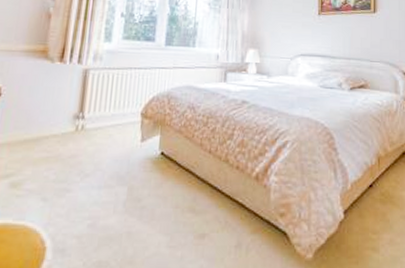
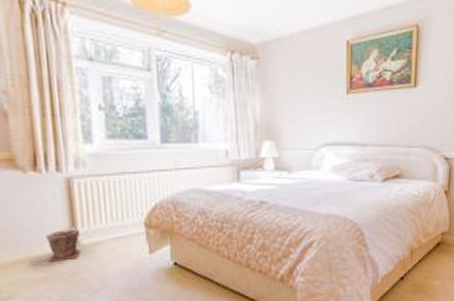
plant pot: none [54,114,86,143] -> present [45,229,81,262]

